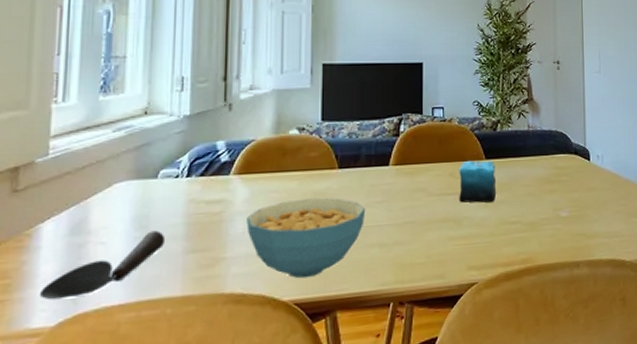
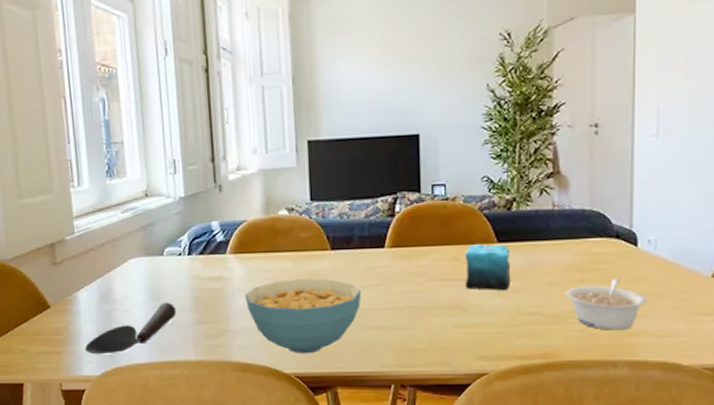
legume: none [539,188,598,234] -> present [565,277,646,330]

